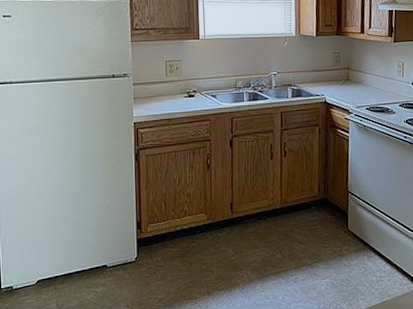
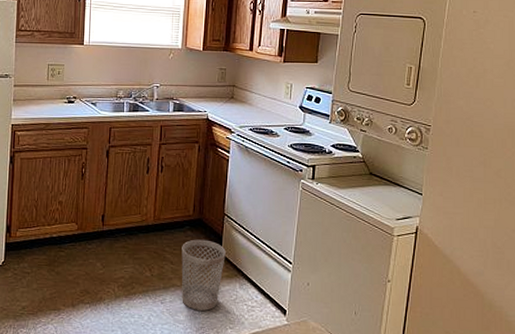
wastebasket: none [310,218,352,286] -> present [181,239,226,311]

